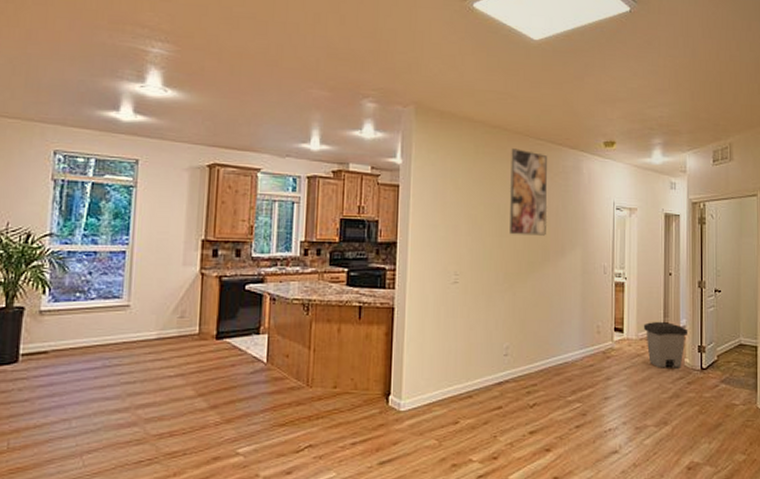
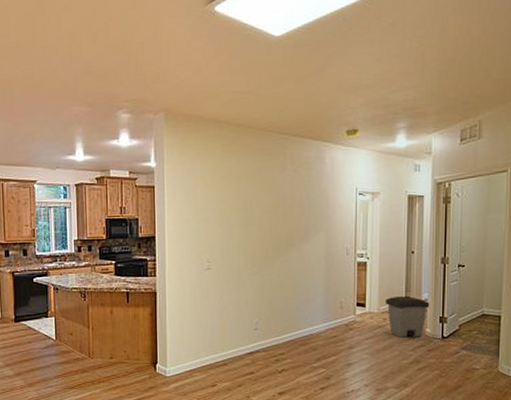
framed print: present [510,148,548,236] -> none [256,144,292,224]

